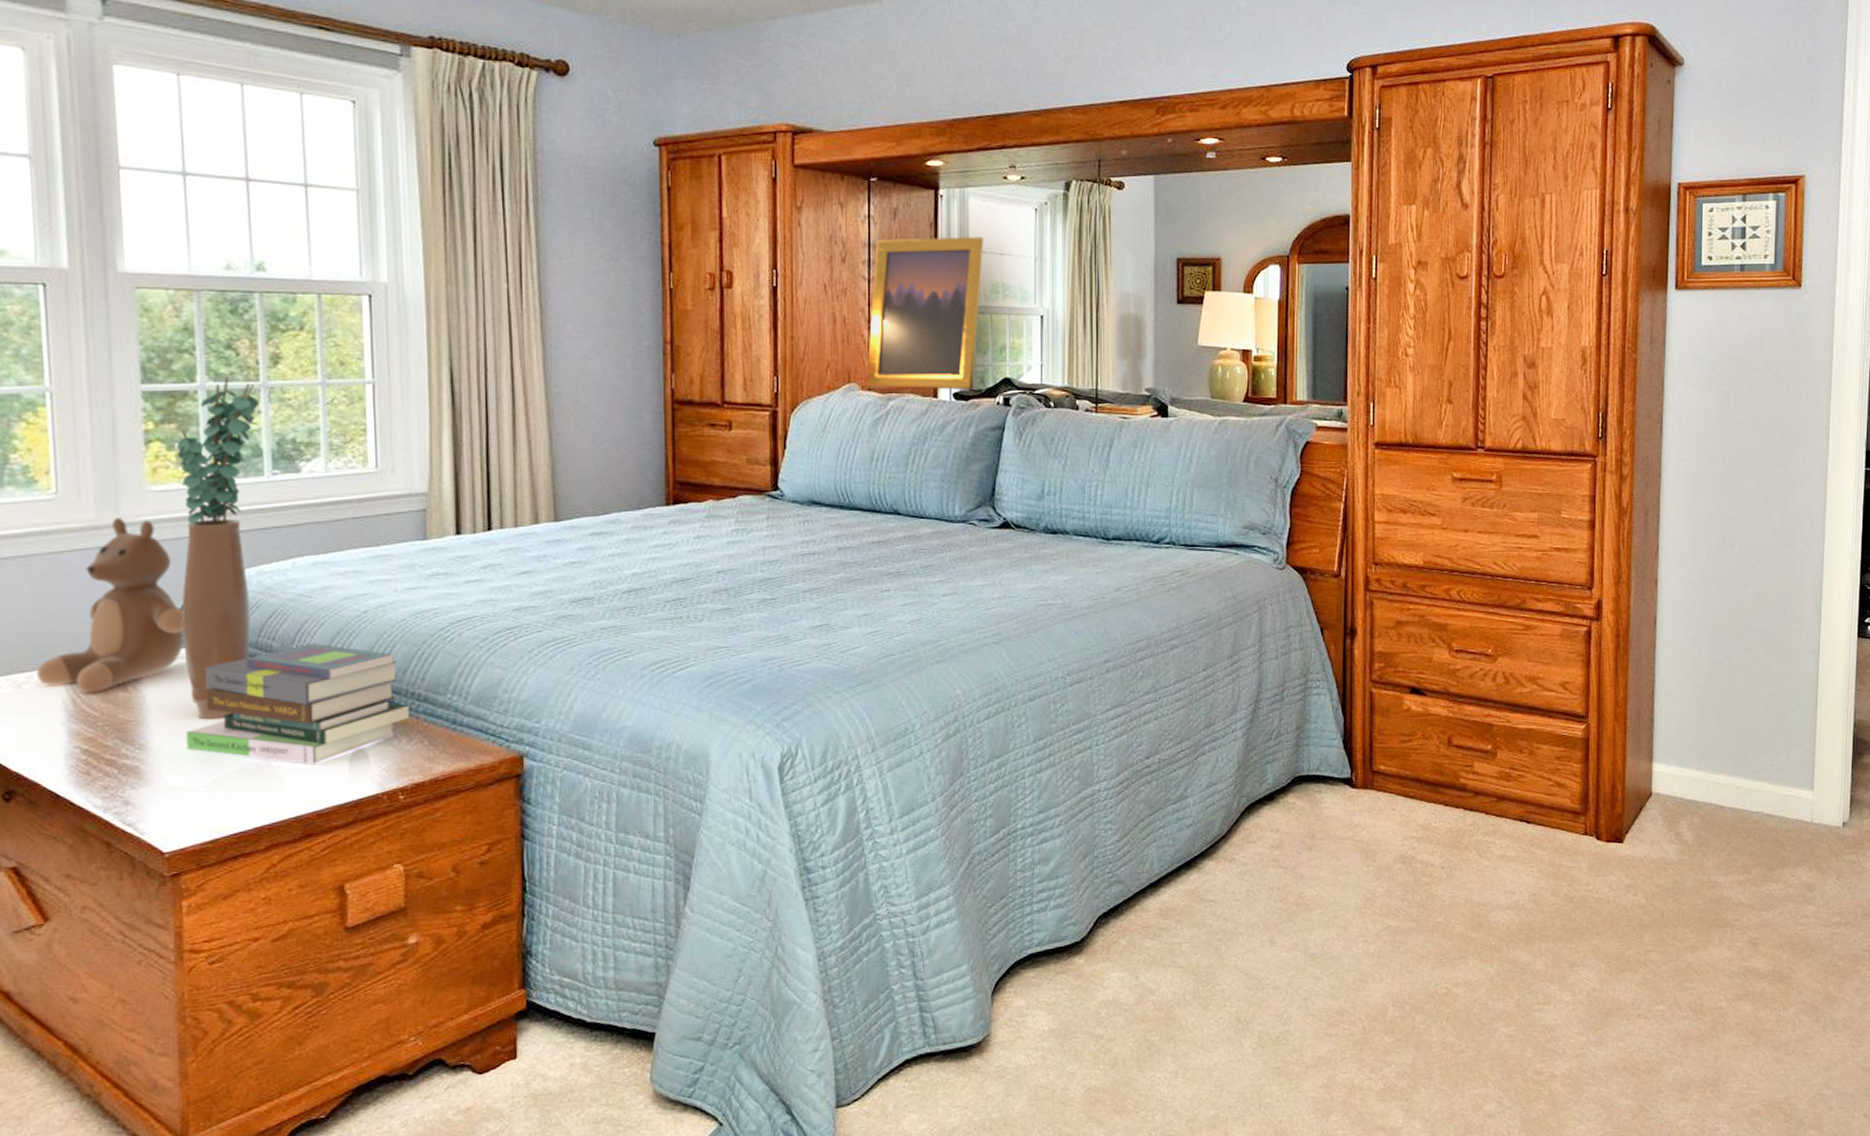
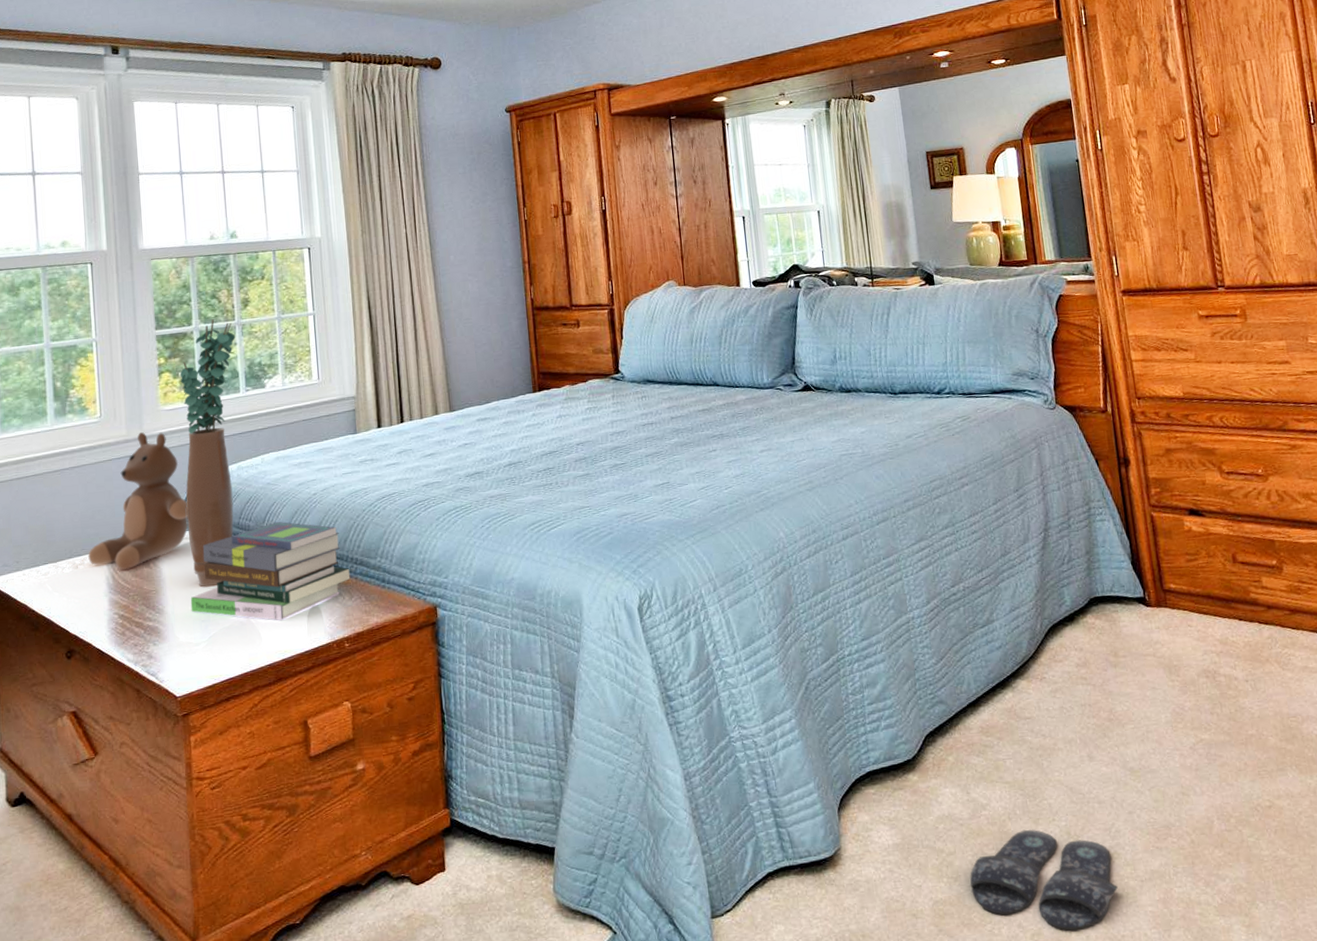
picture frame: present [865,236,984,390] -> none [679,152,769,284]
slippers: none [1127,1016,1282,1117] -> present [970,830,1118,931]

